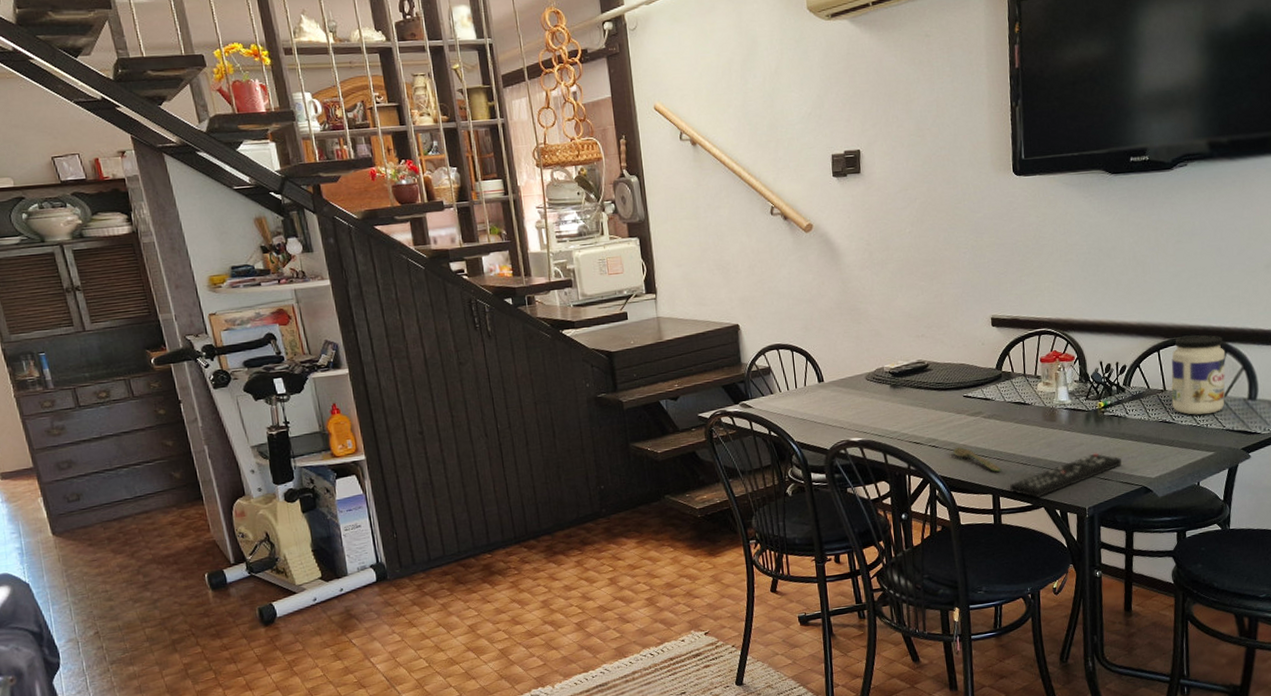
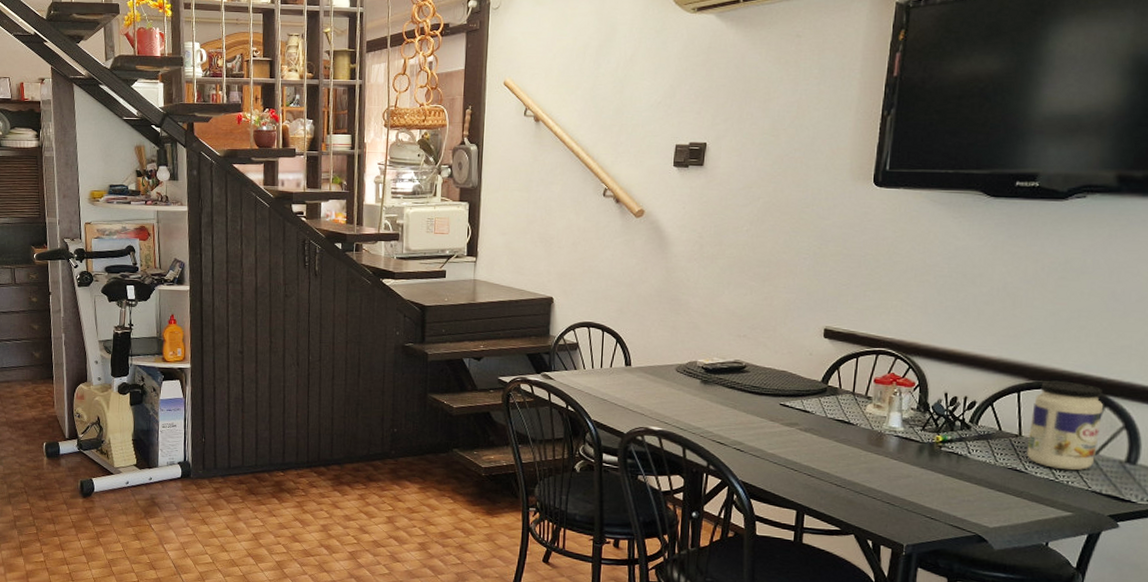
spoon: present [953,447,1002,472] -> none [759,455,812,488]
remote control: present [1010,453,1122,498] -> none [818,488,956,523]

